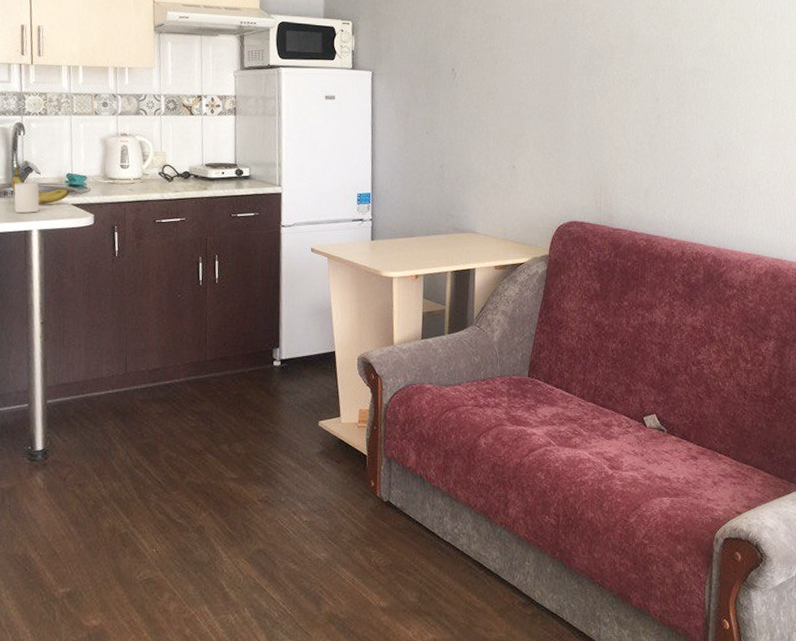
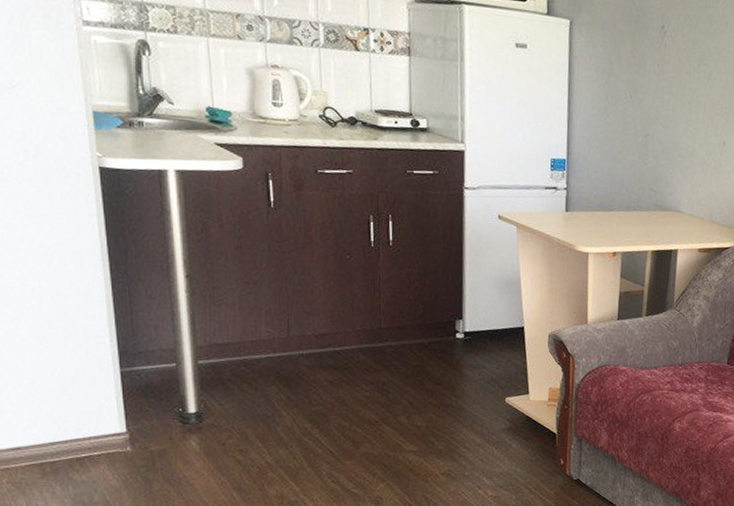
fruit: present [11,164,69,205] -> none [137,90,210,141]
mug: present [14,183,40,213] -> none [142,112,175,150]

